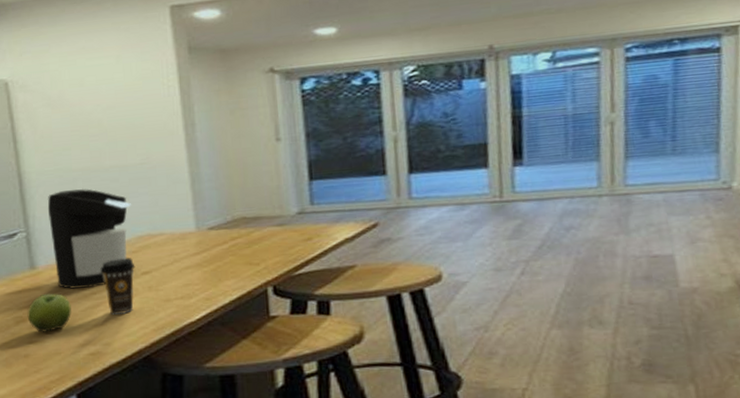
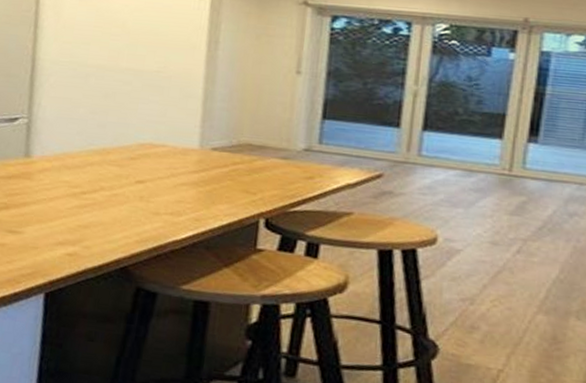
fruit: present [27,293,71,333] -> none [11,184,58,224]
coffee maker: present [47,188,133,289] -> none [49,84,139,187]
coffee cup: present [100,258,135,315] -> none [94,162,131,220]

